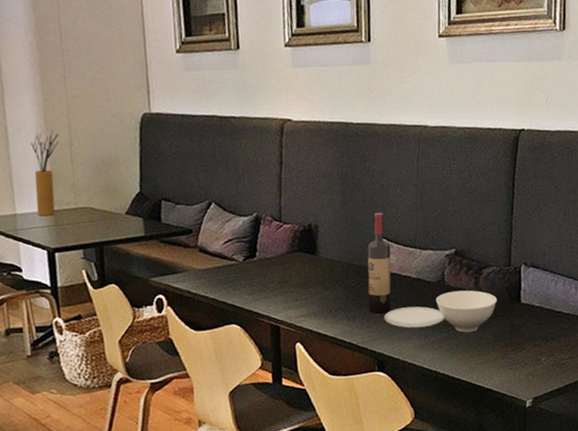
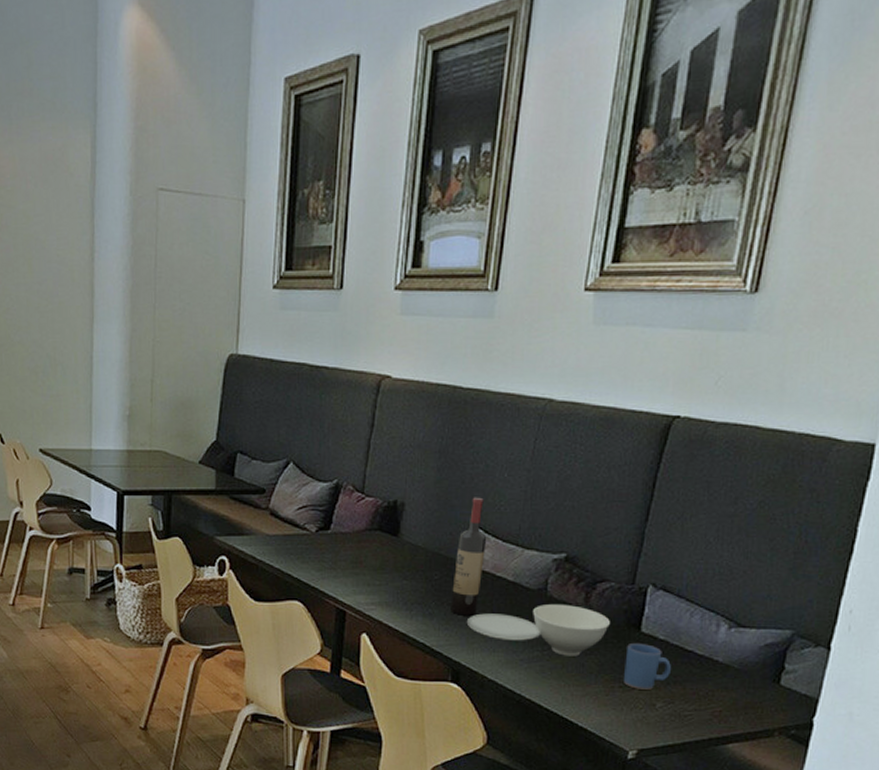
vase: present [30,129,59,217] -> none [112,362,142,456]
mug: none [512,312,548,350] -> present [624,642,671,690]

